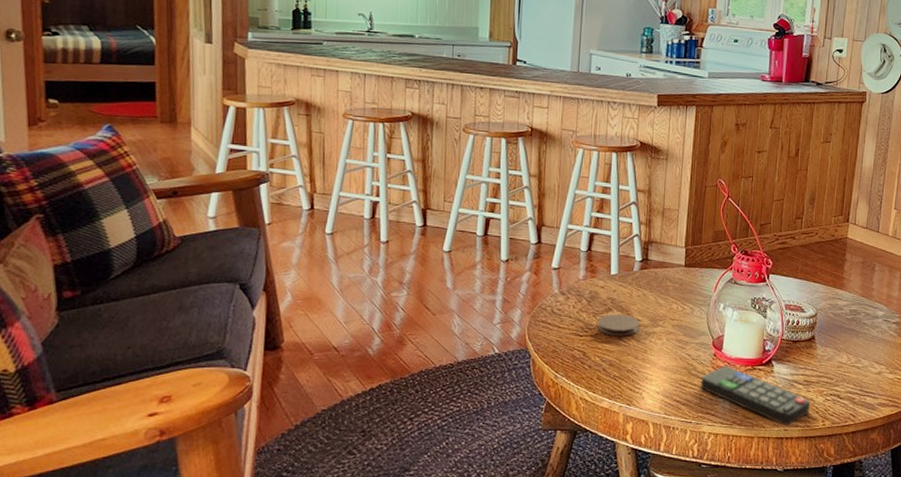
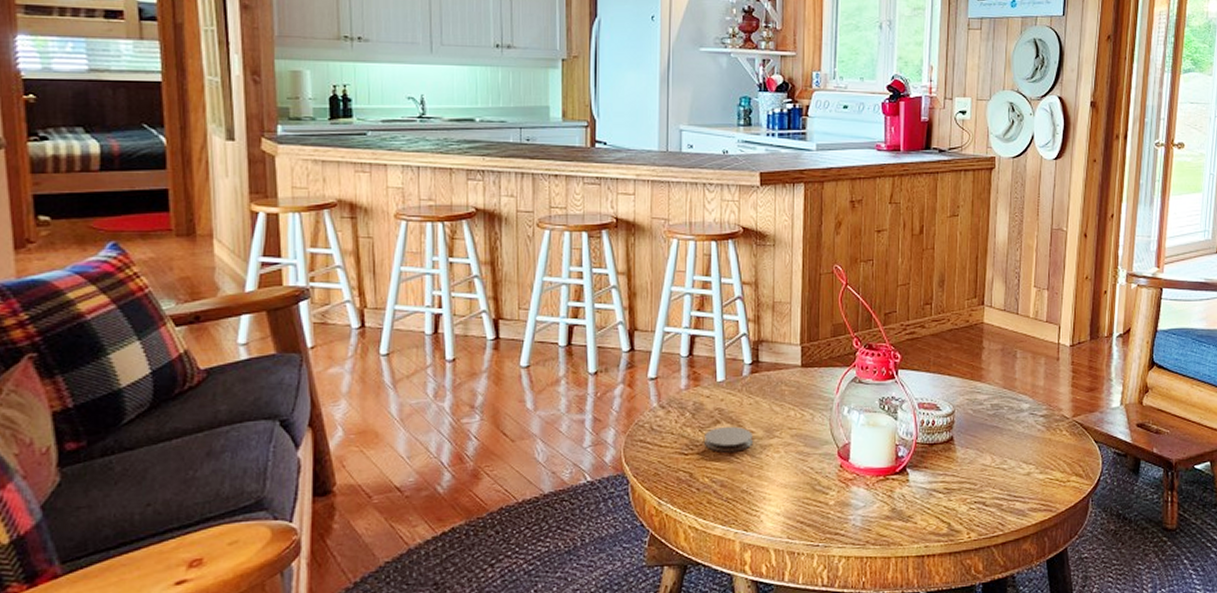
remote control: present [700,365,811,426] -> none [826,477,953,542]

